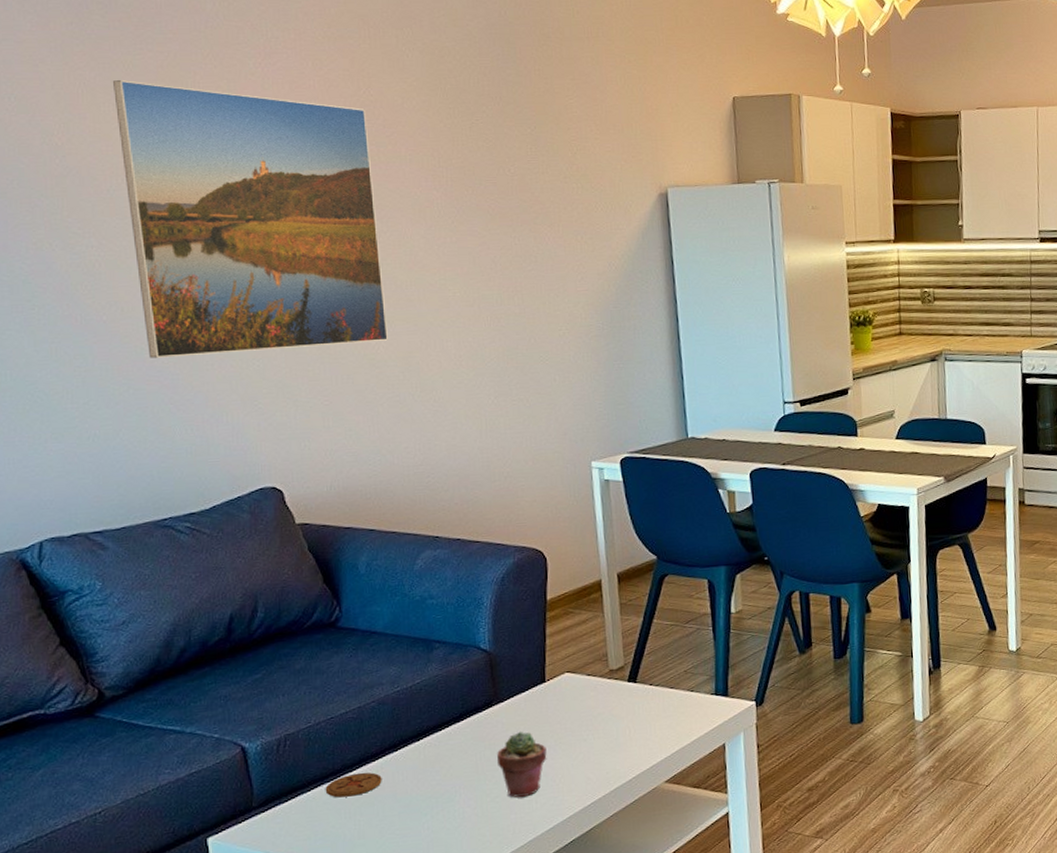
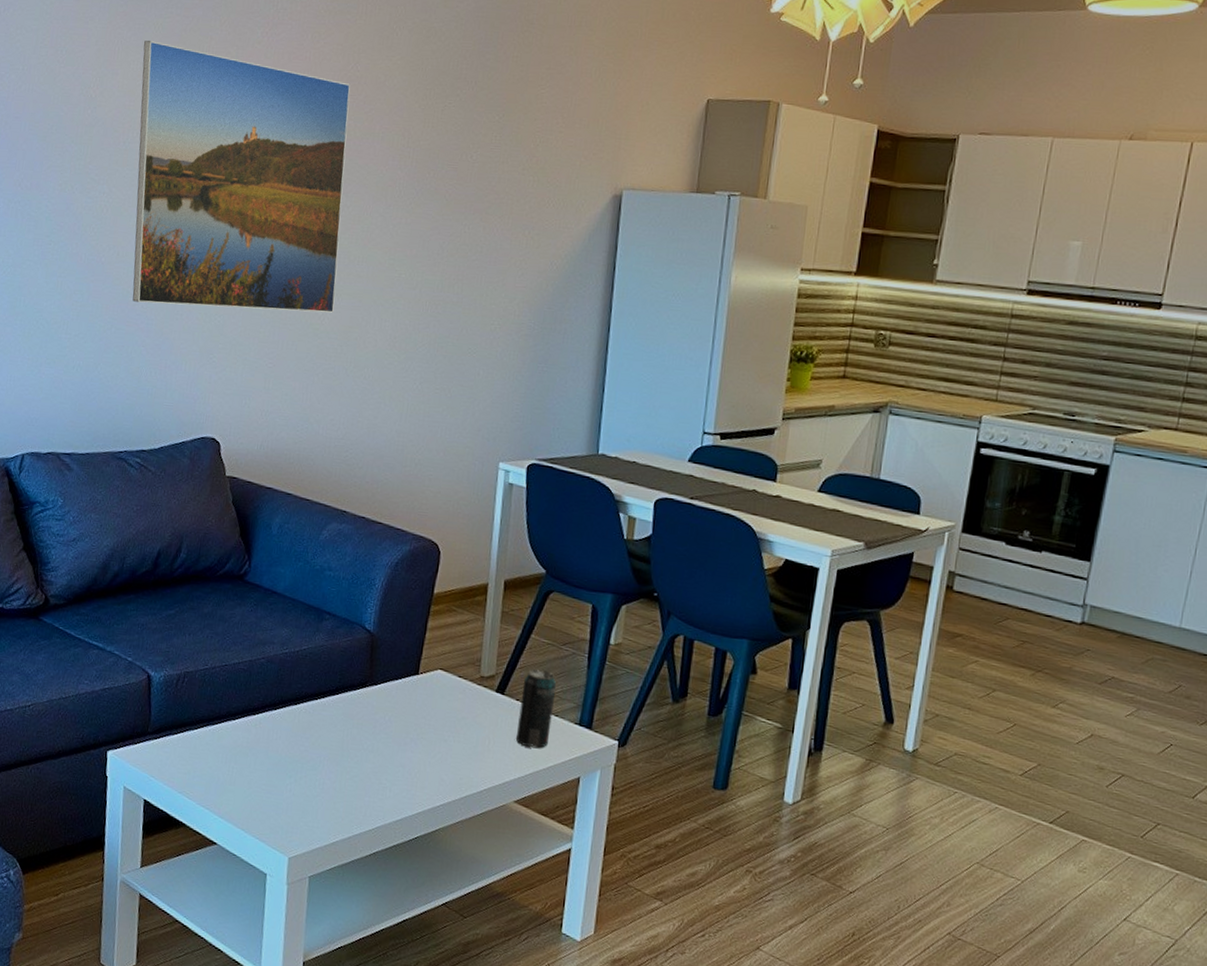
coaster: present [325,772,382,798] -> none [209,722,259,744]
potted succulent: present [497,731,547,797] -> none [362,717,409,783]
beverage can: none [653,651,689,727] -> present [515,669,557,748]

